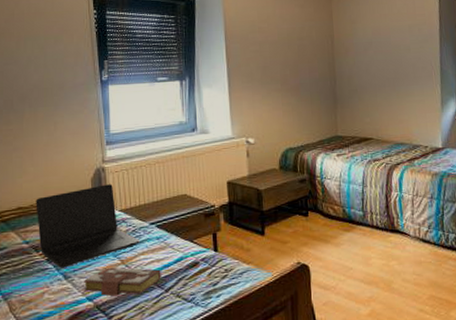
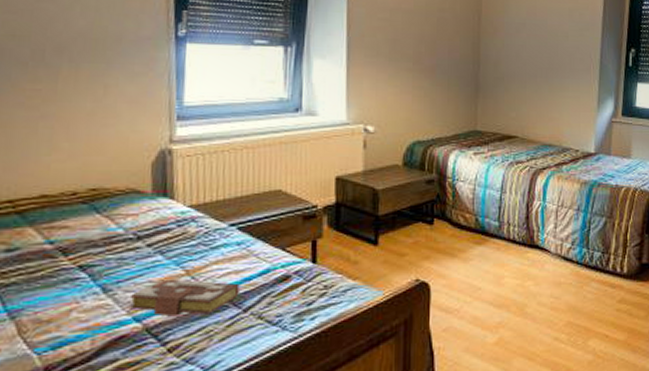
laptop: present [36,184,140,268] -> none [68,171,214,278]

